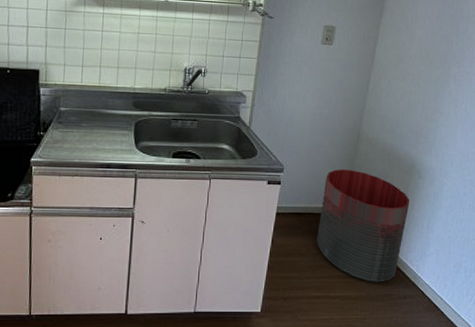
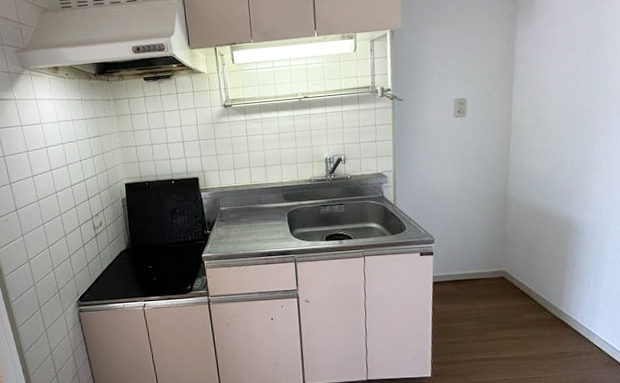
trash can: present [317,169,410,282] -> none [477,234,572,342]

